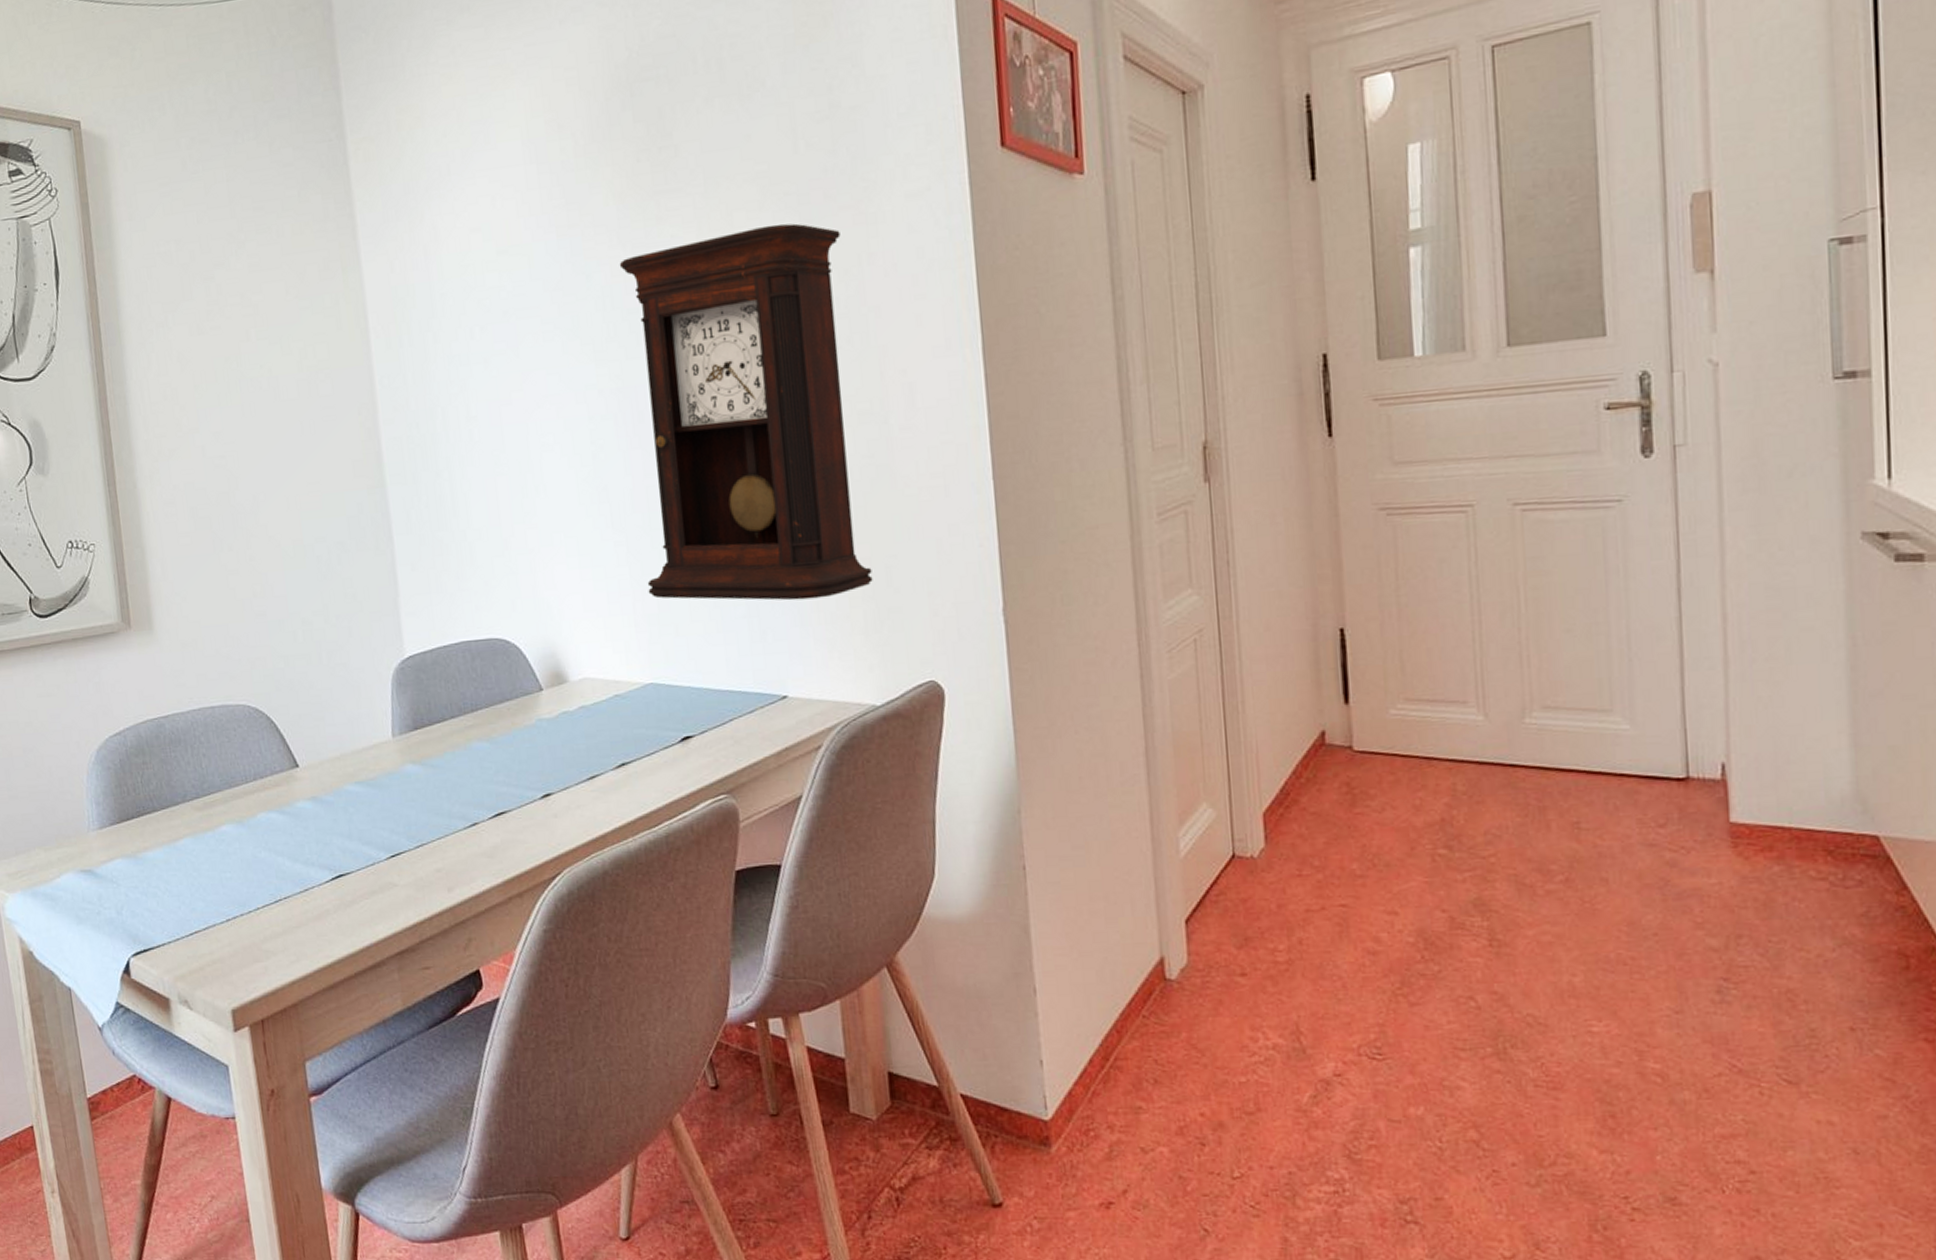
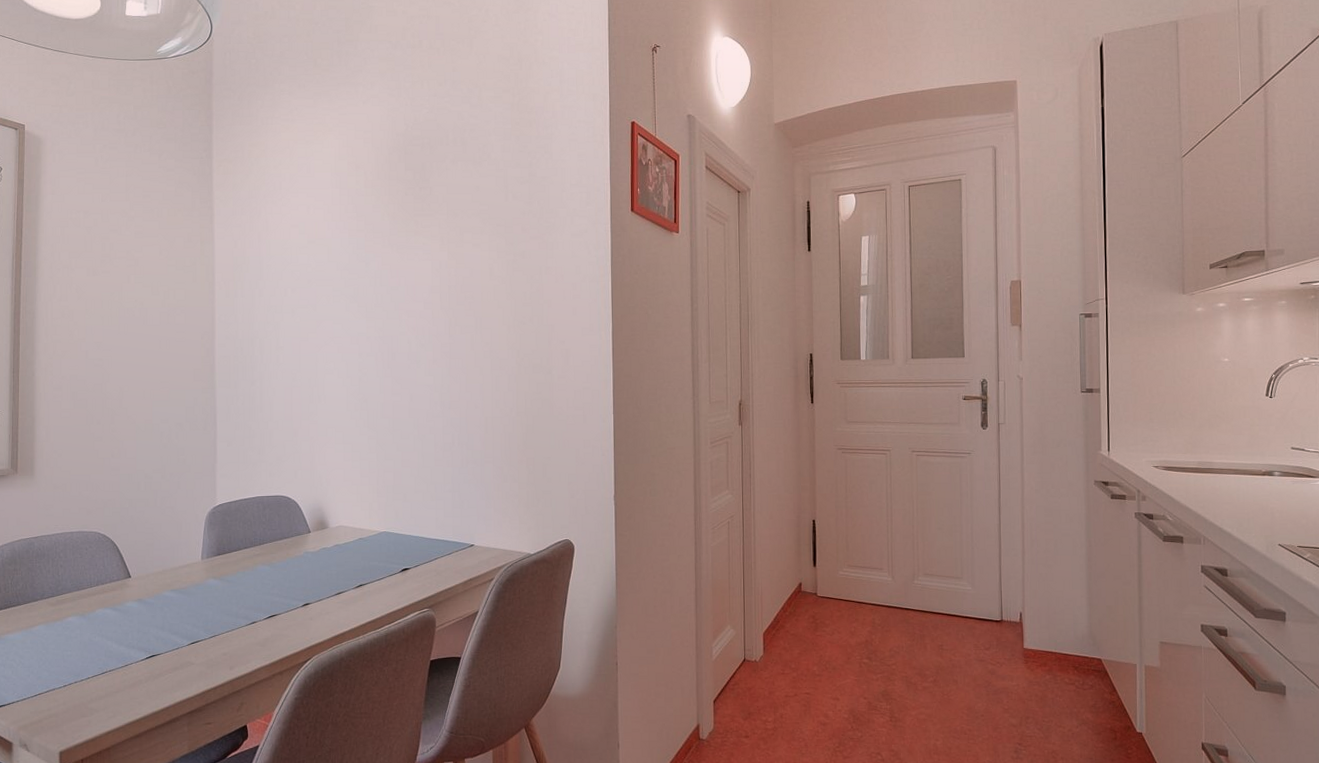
pendulum clock: present [619,223,873,601] -> none [388,243,534,482]

